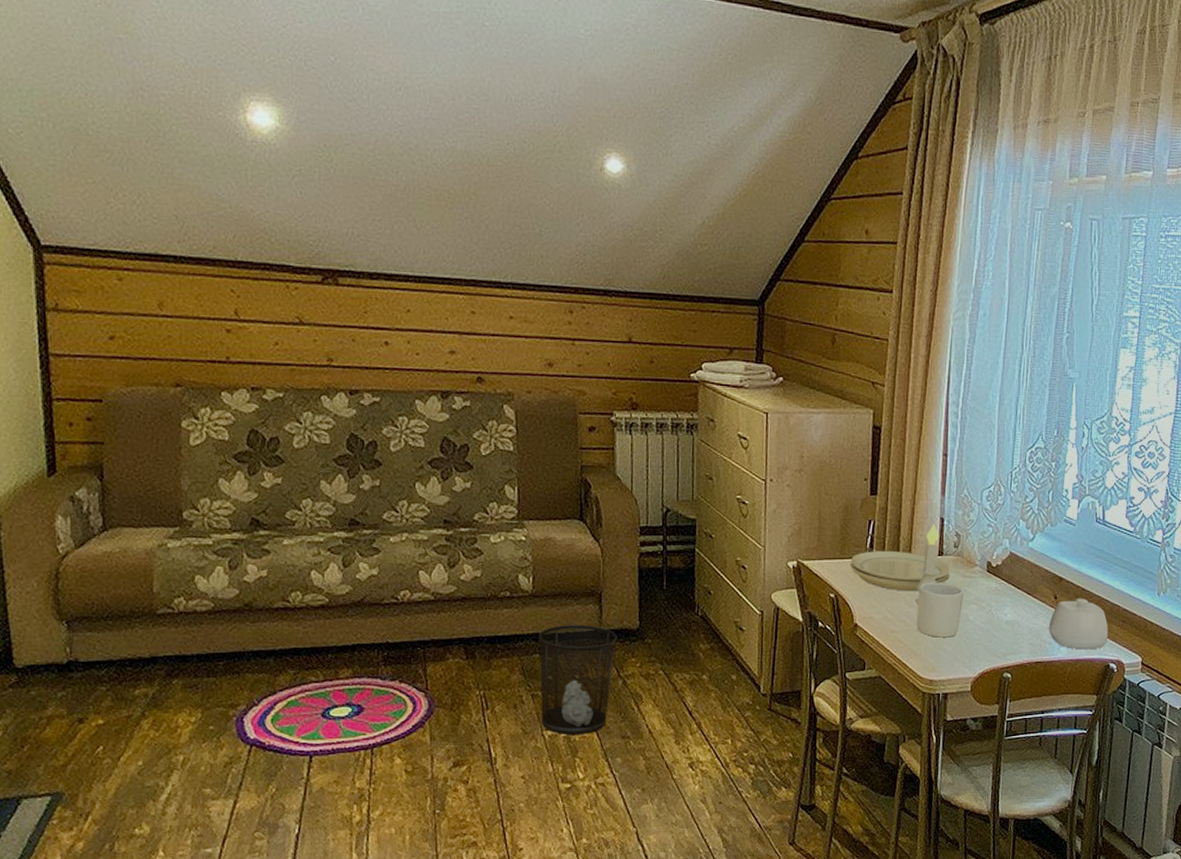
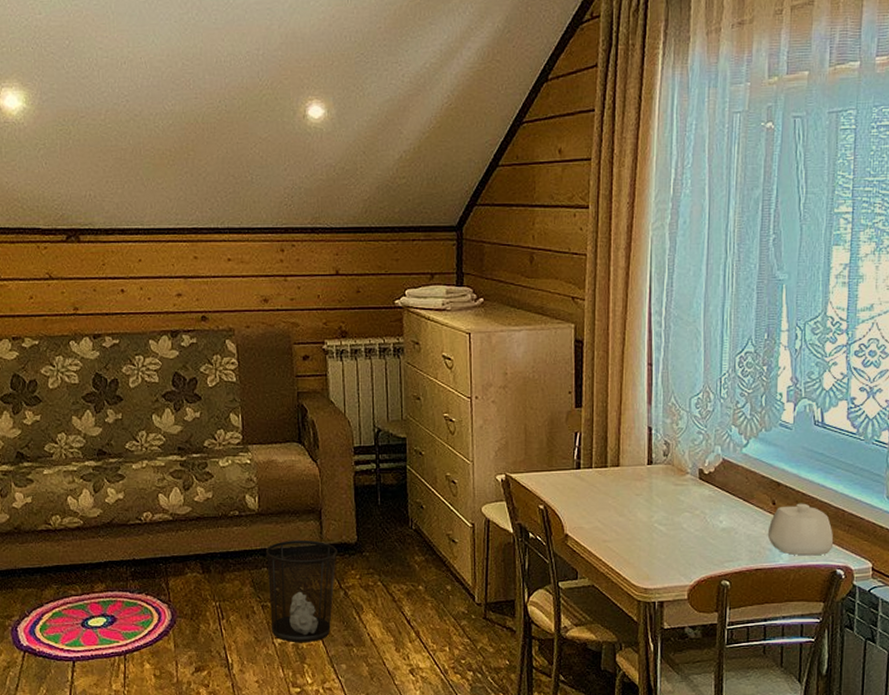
plate: present [850,551,951,592] -> none [558,462,662,501]
candle: present [915,524,941,603] -> none [626,433,651,512]
mug: present [916,582,964,638] -> none [628,491,676,546]

